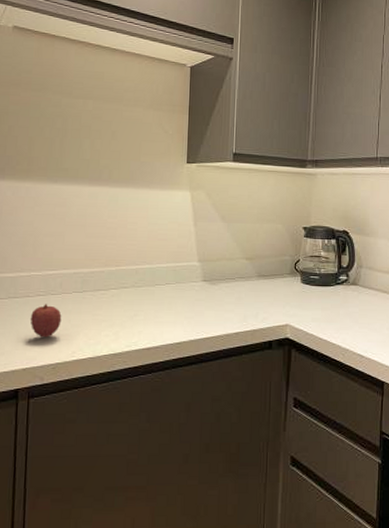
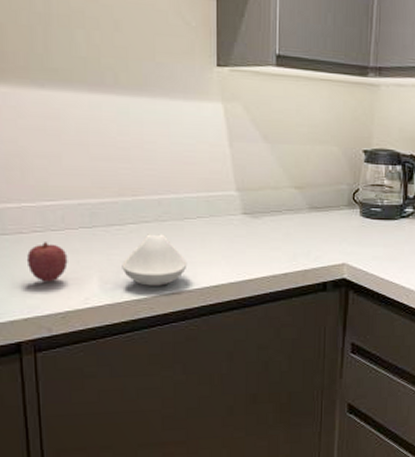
spoon rest: none [103,298,156,342] -> present [122,234,188,286]

